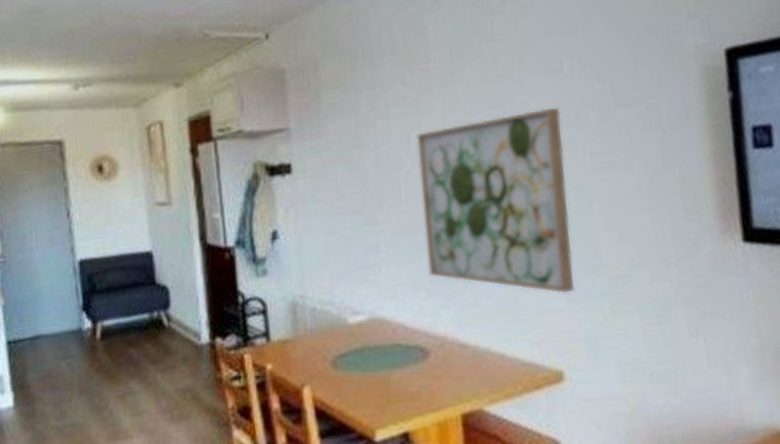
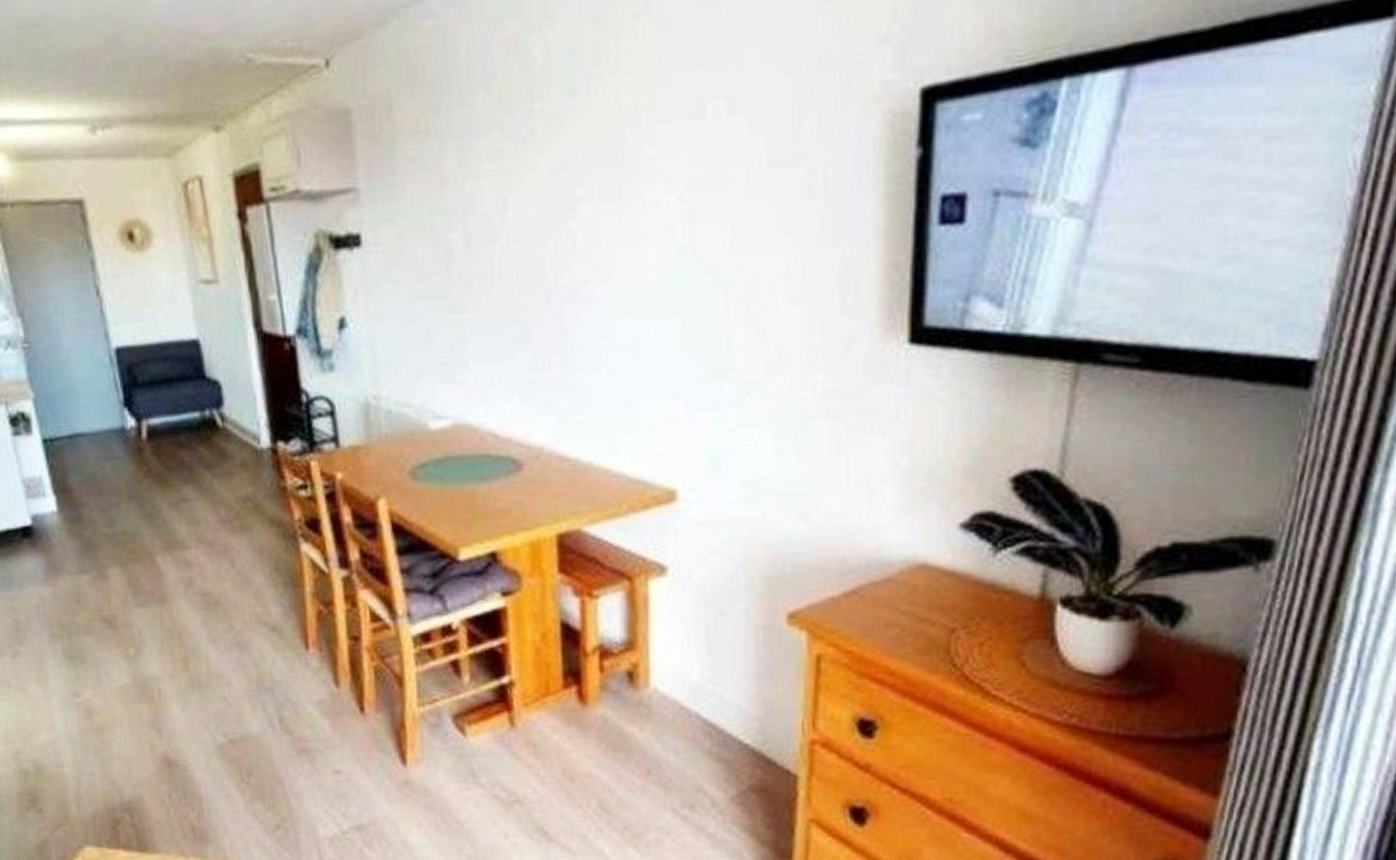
wall art: present [417,107,575,294] -> none [515,165,699,401]

